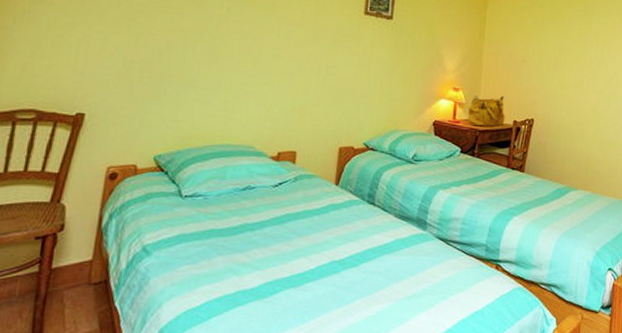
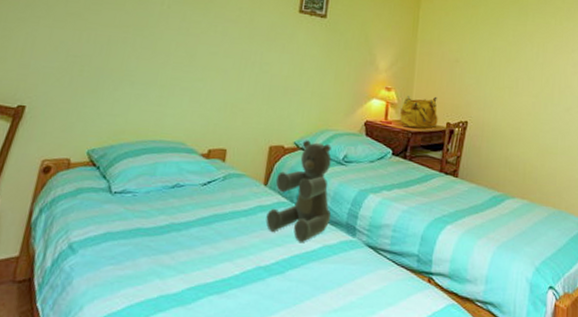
teddy bear: none [338,140,403,237] -> present [265,140,332,242]

